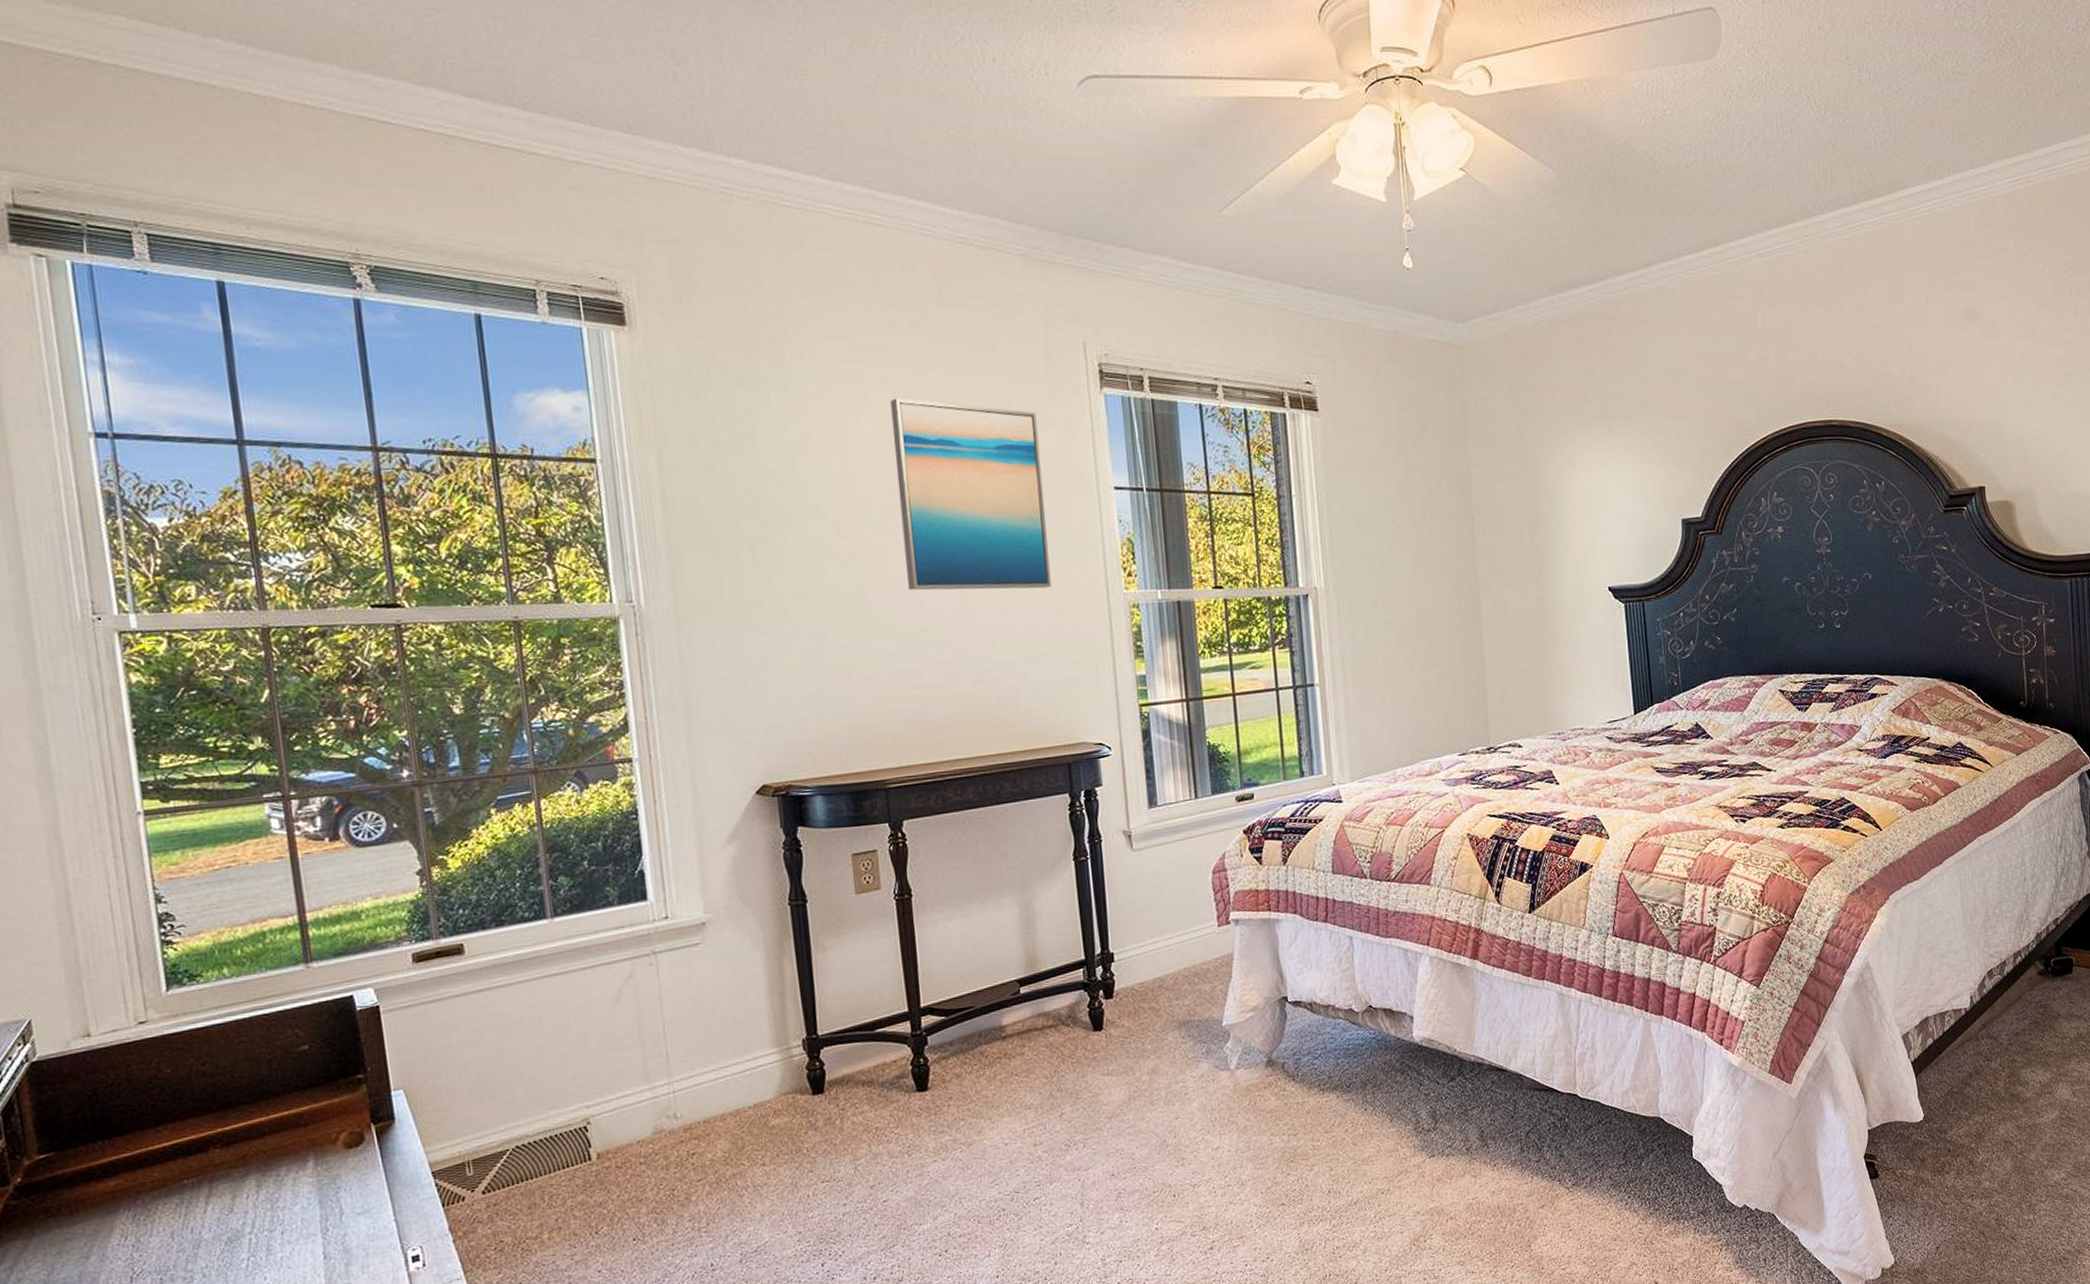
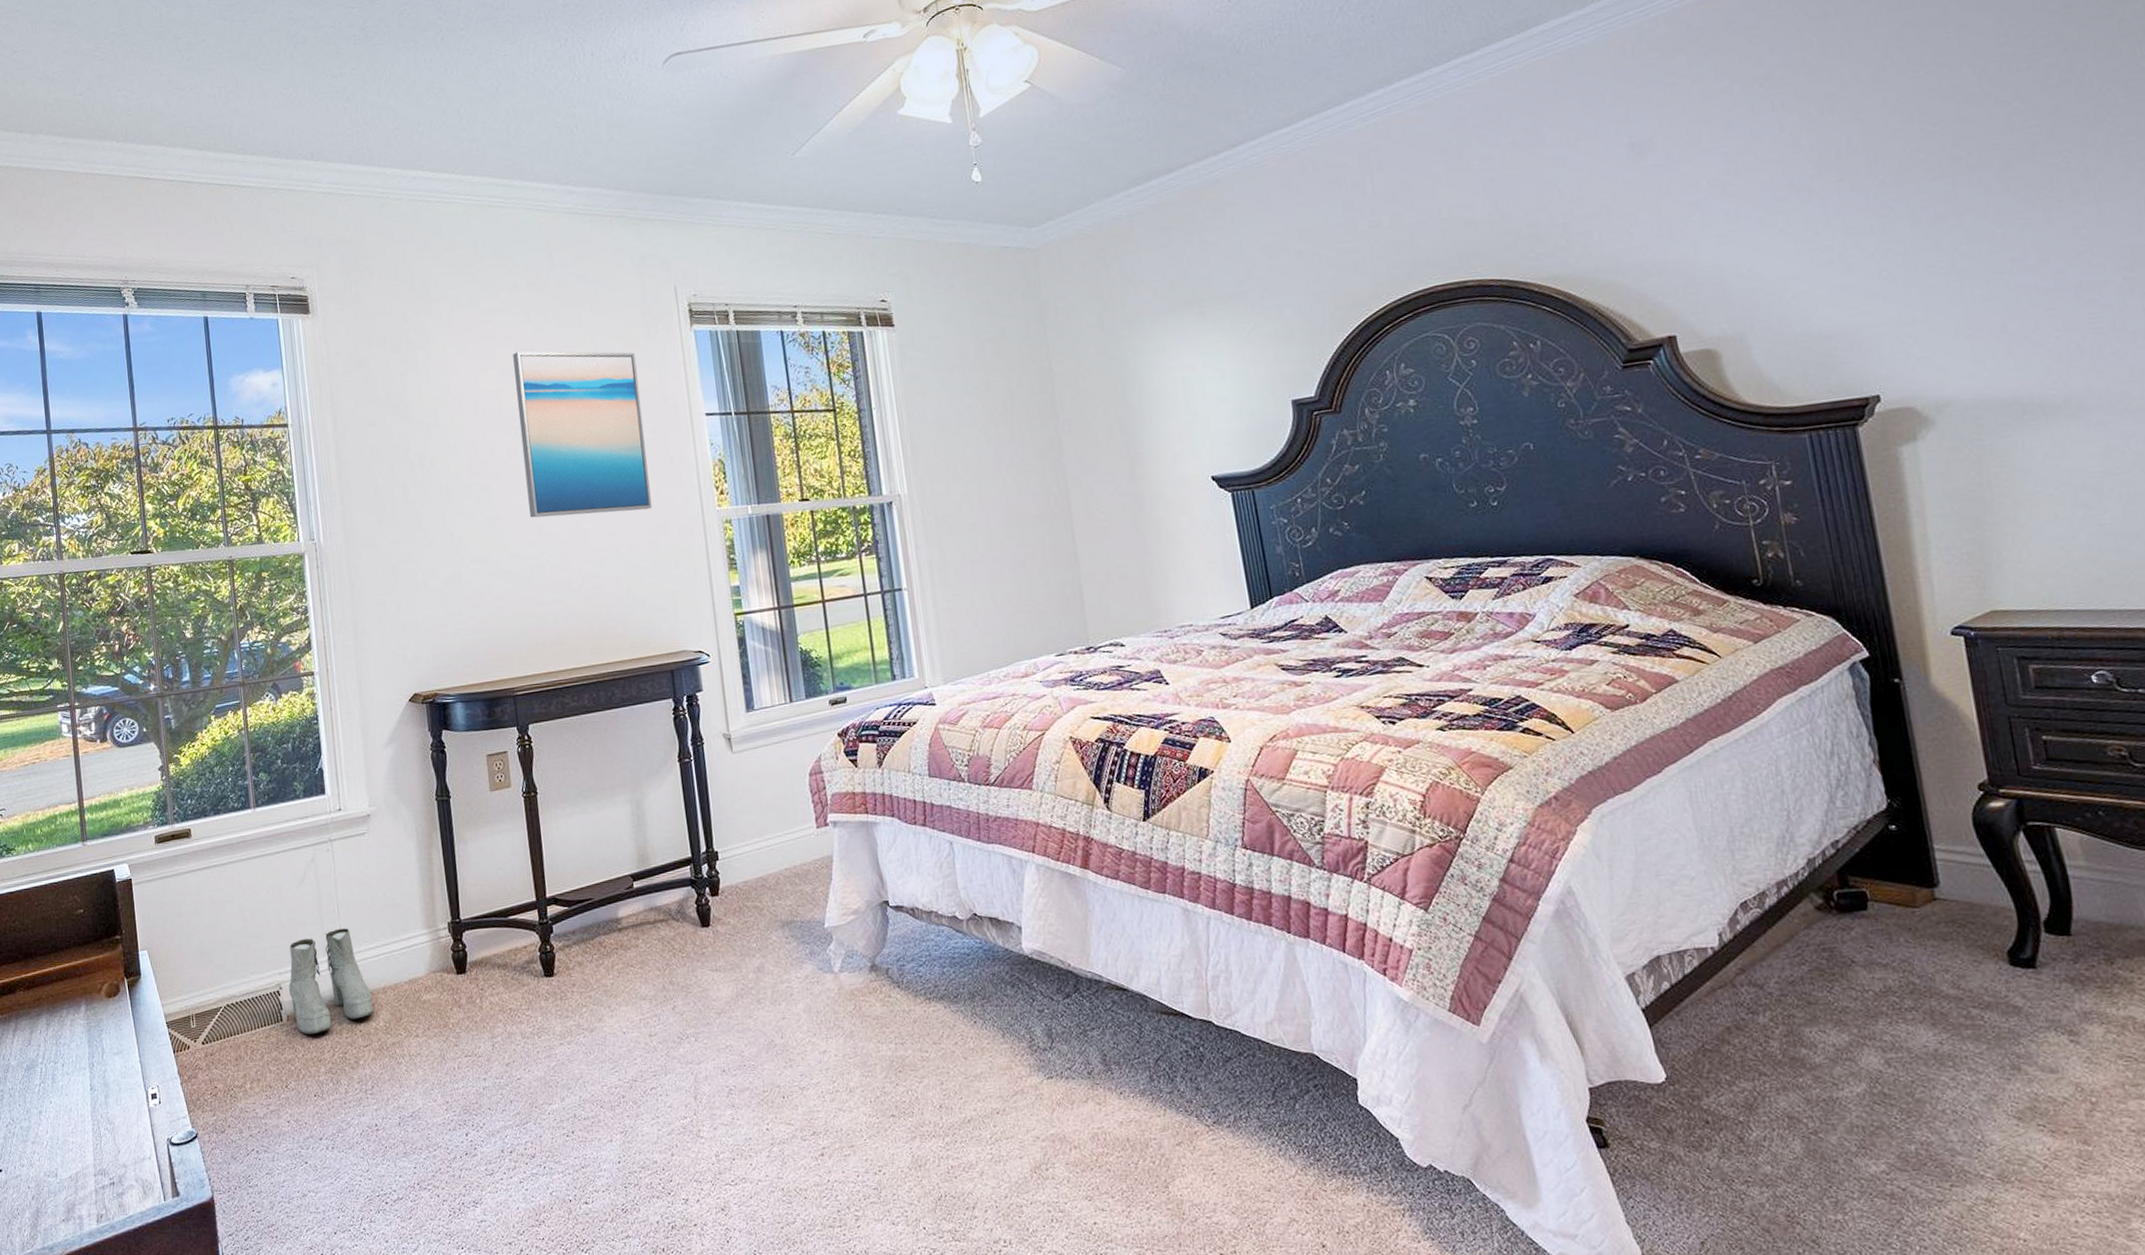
boots: none [599,1051,709,1173] -> present [289,928,374,1034]

